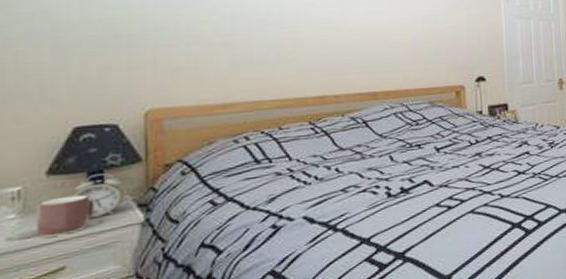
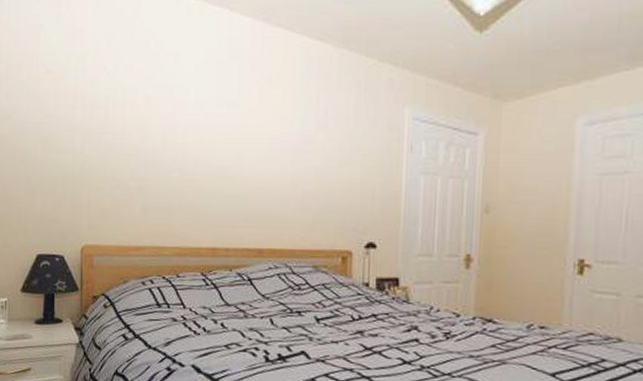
mug: present [36,194,94,239] -> none [14,311,48,344]
alarm clock: present [72,173,123,217] -> none [36,296,66,333]

